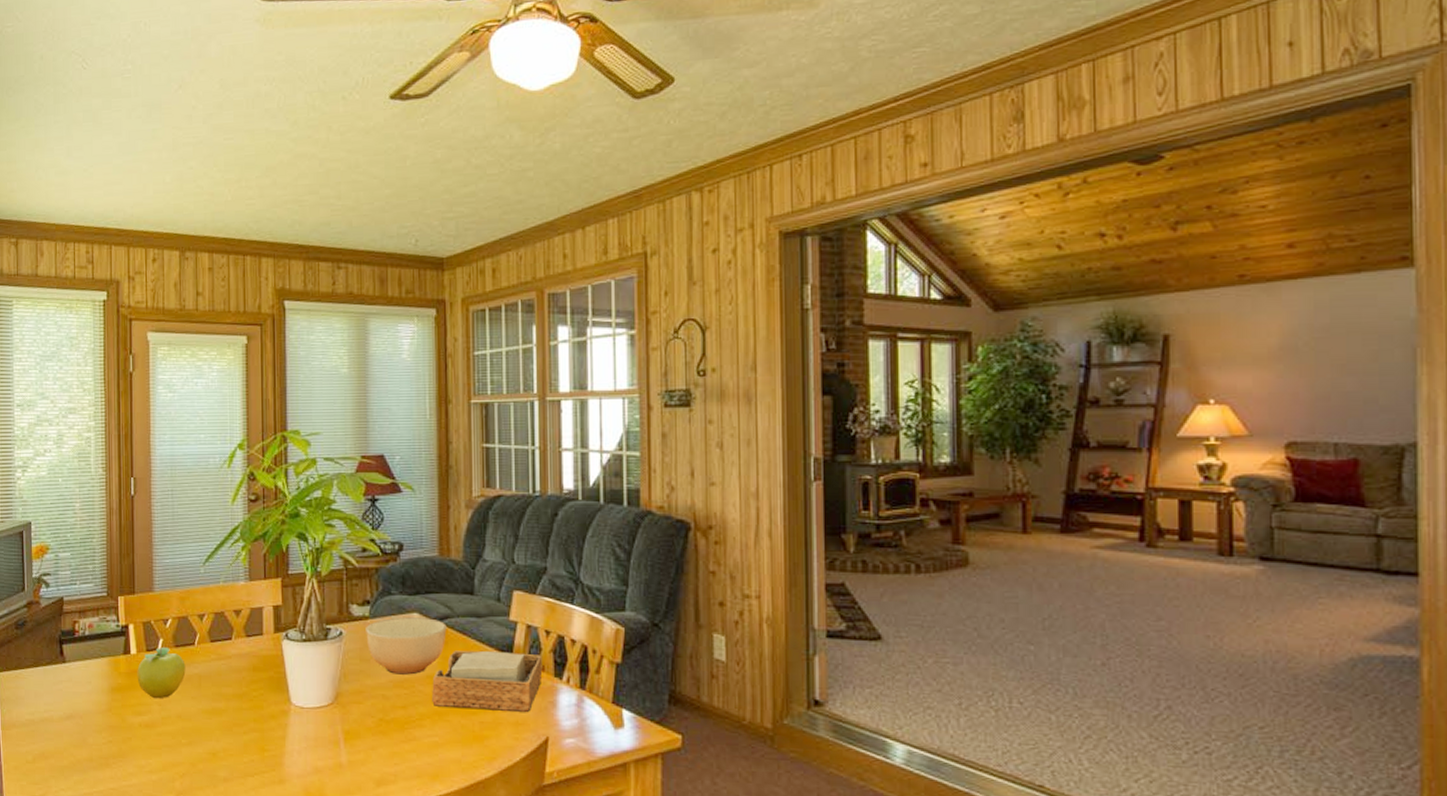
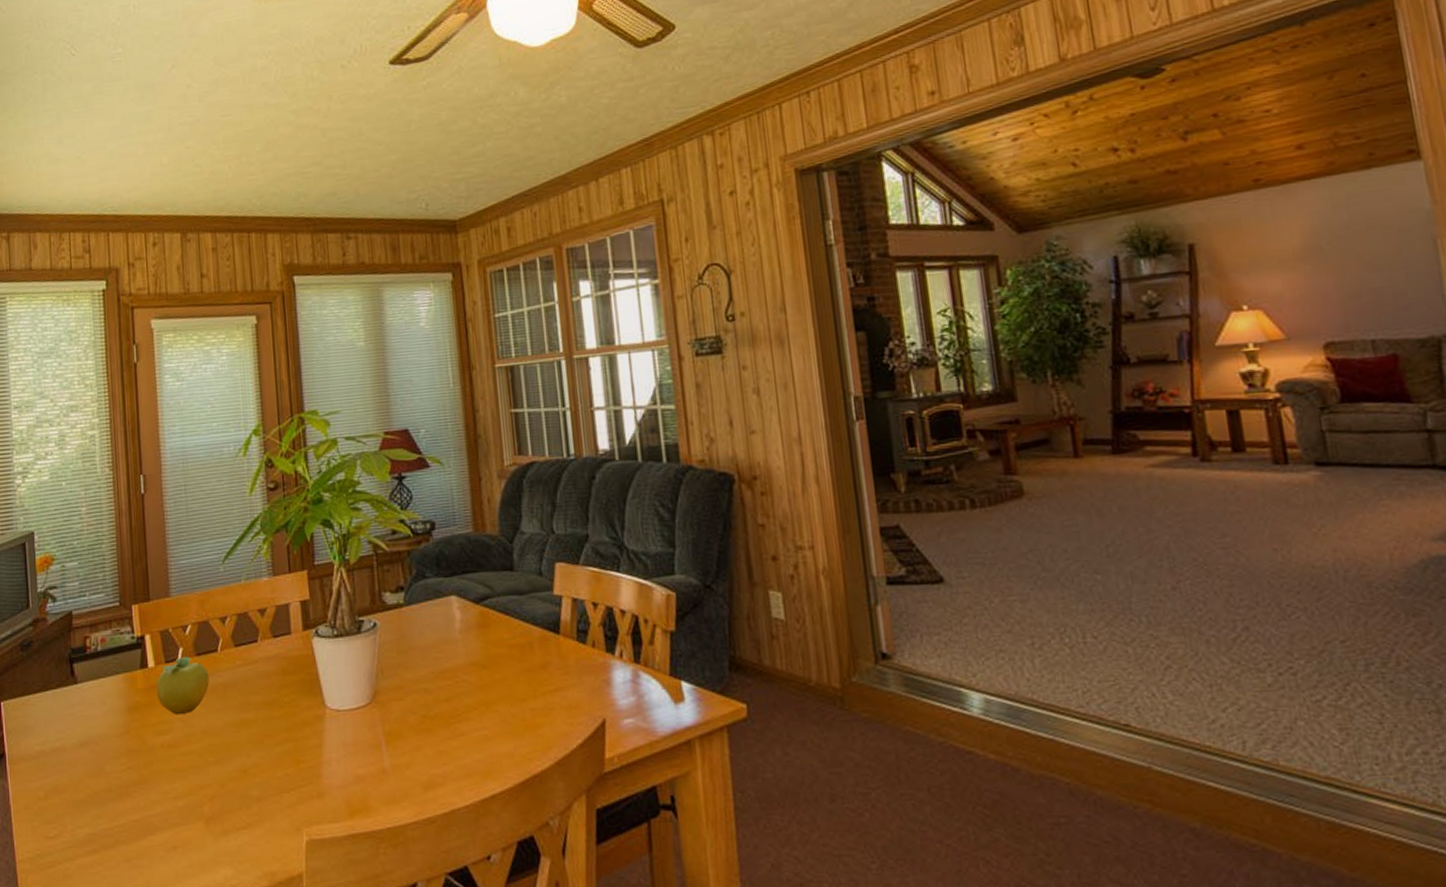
bowl: present [366,617,447,675] -> none [401,600,488,665]
napkin holder: present [432,650,543,713] -> none [476,629,593,696]

